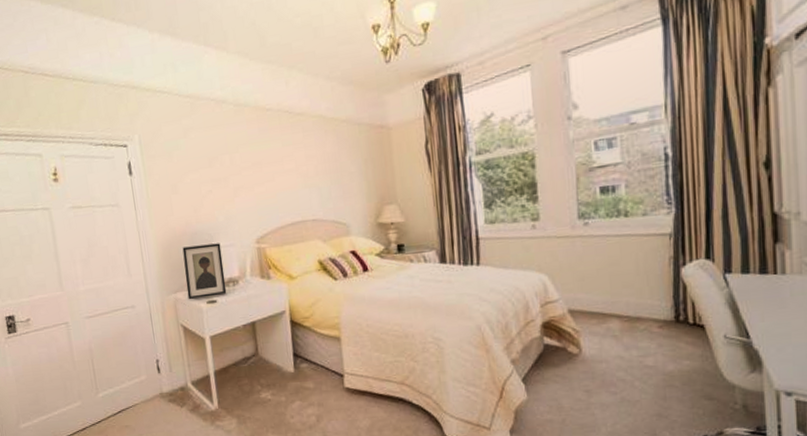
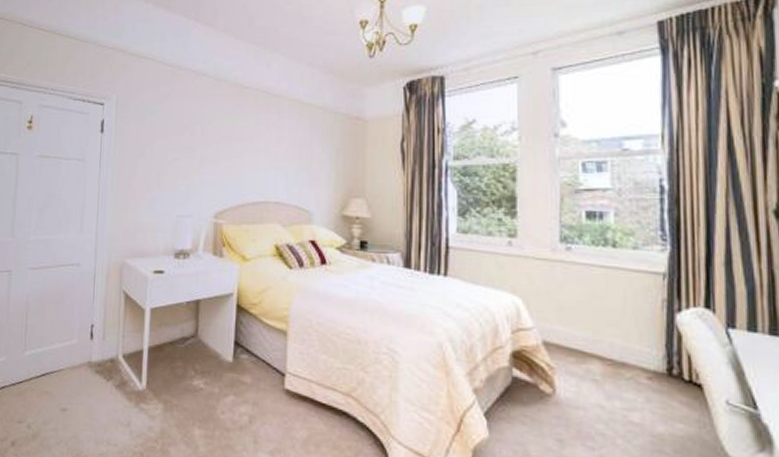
picture frame: present [182,243,227,300] -> none [135,211,178,267]

